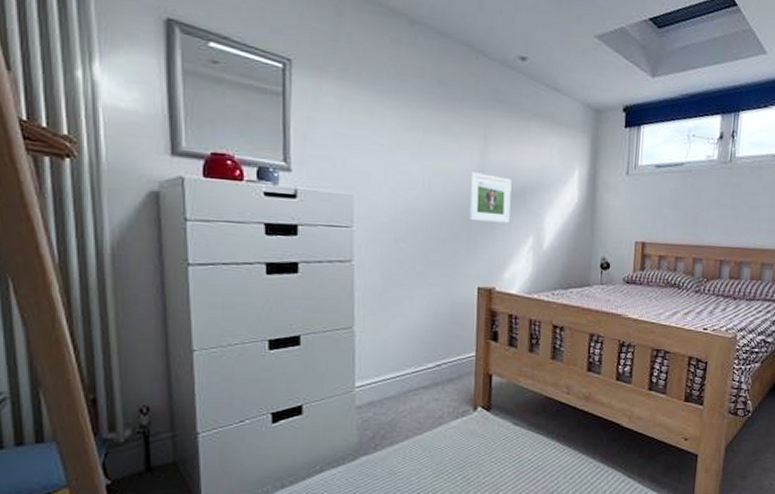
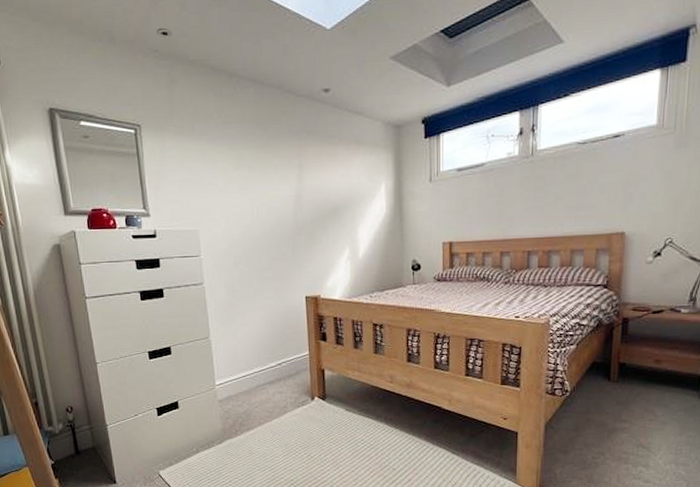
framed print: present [468,172,512,223] -> none [289,197,327,240]

